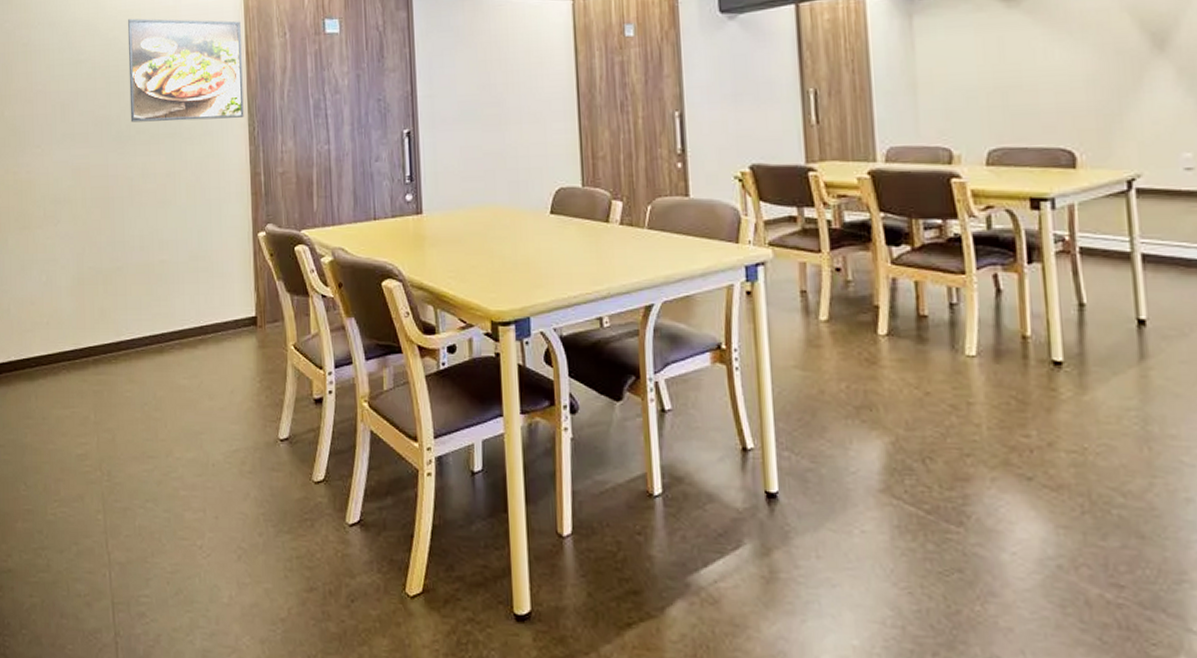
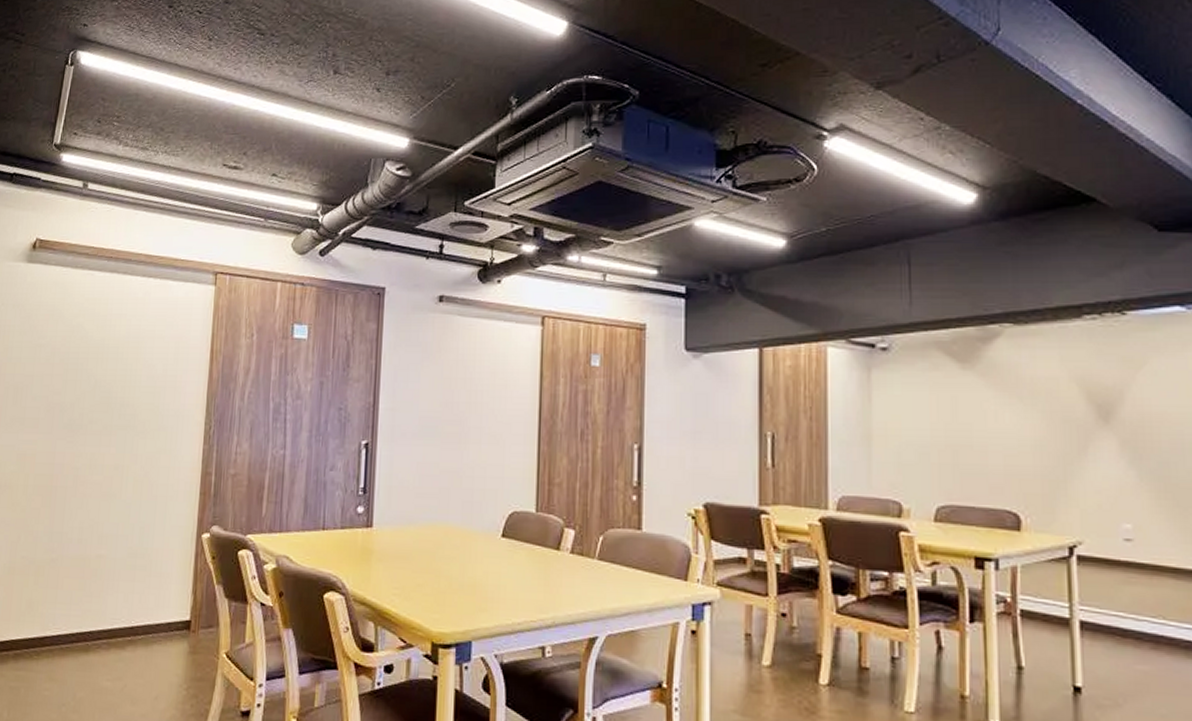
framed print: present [127,18,244,123] -> none [84,307,209,415]

